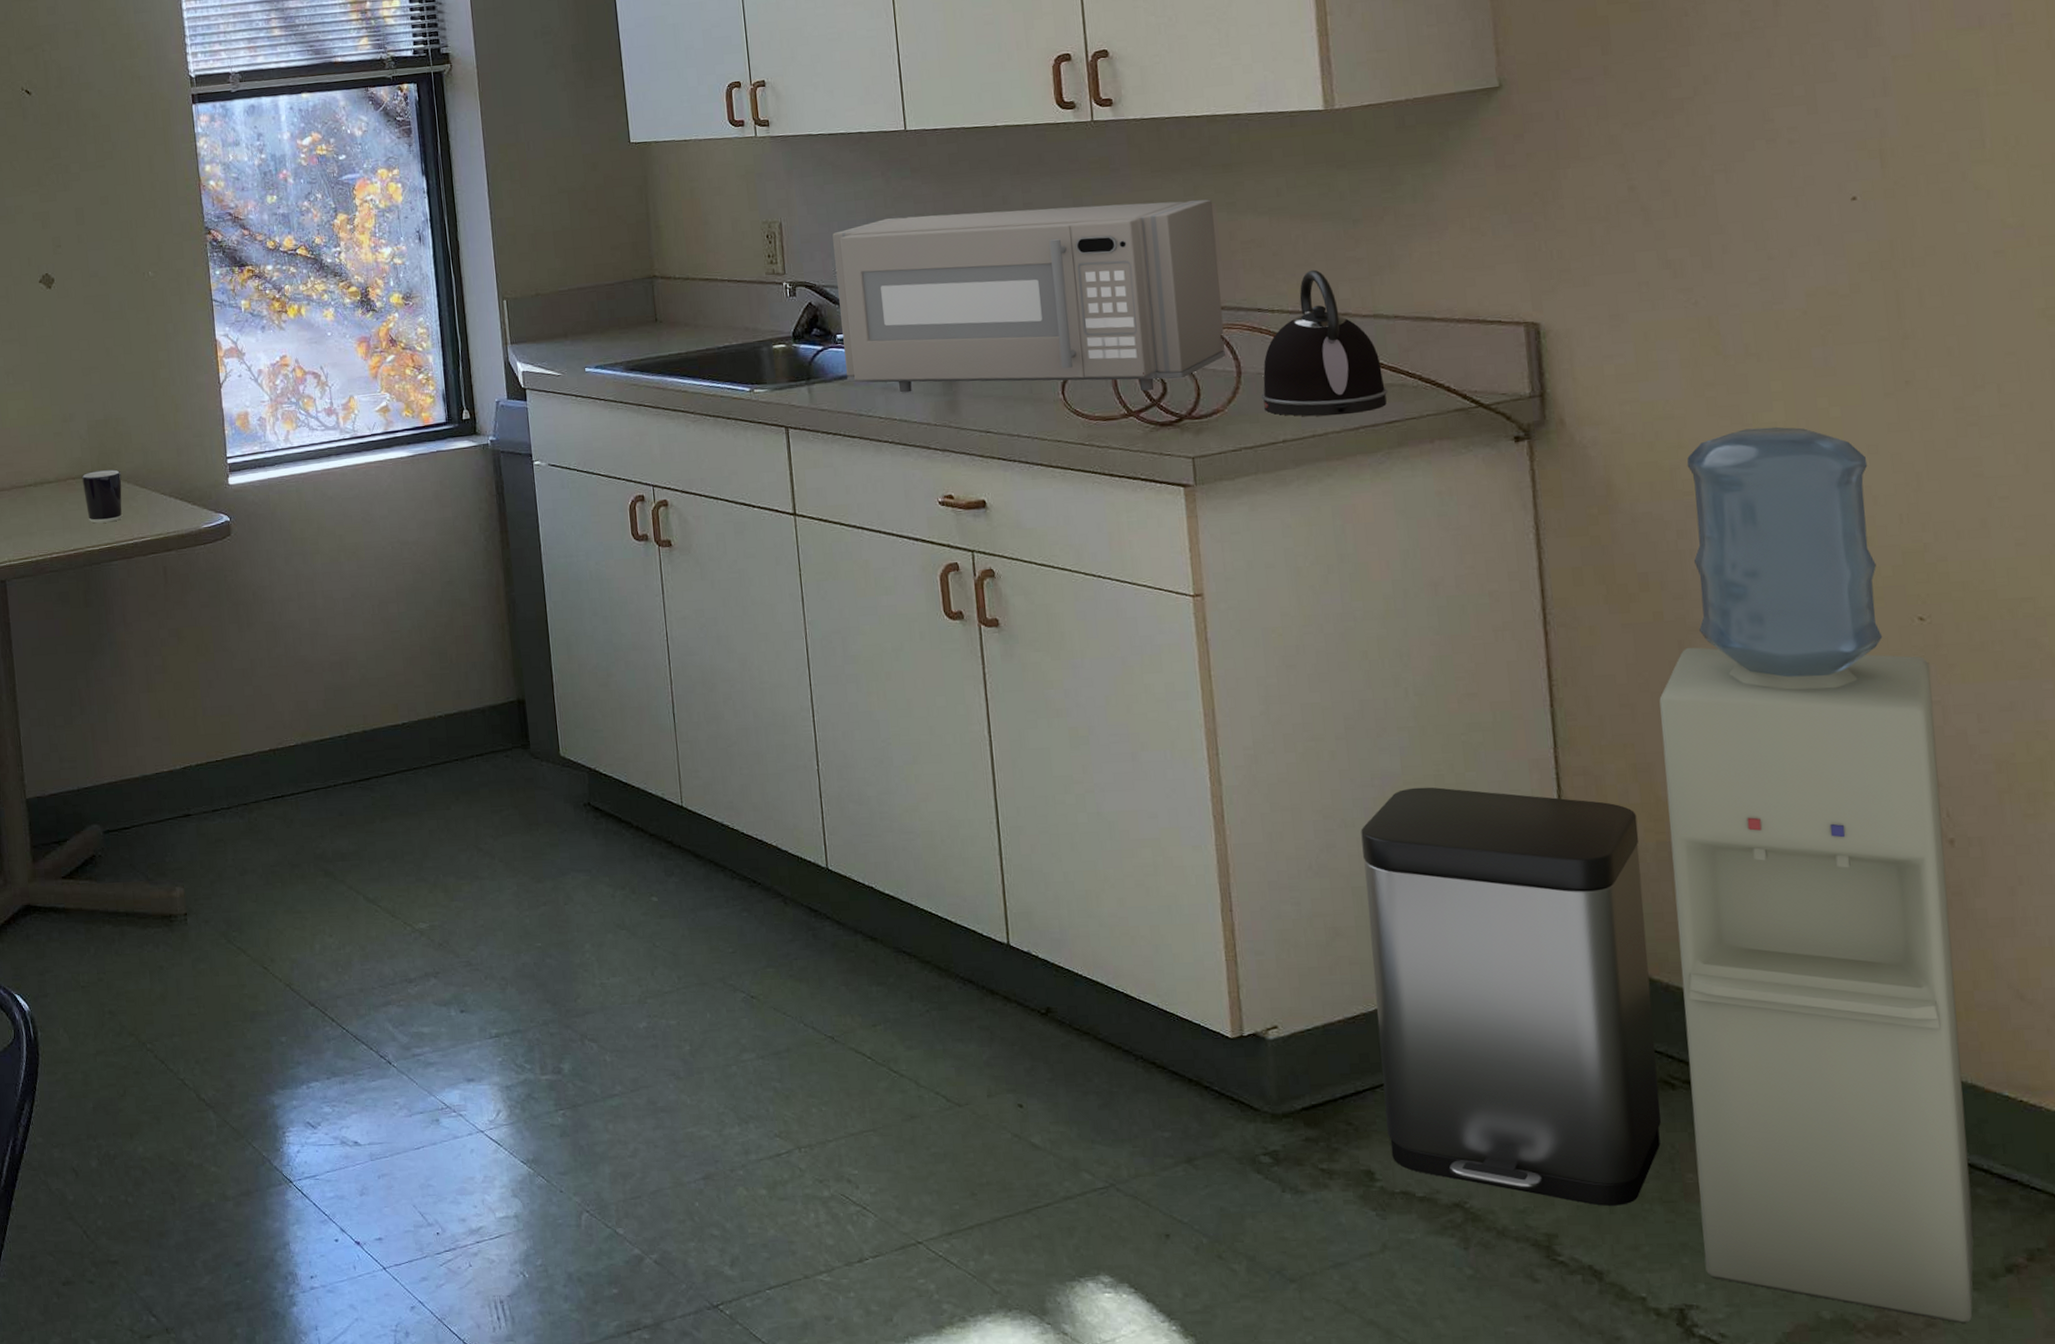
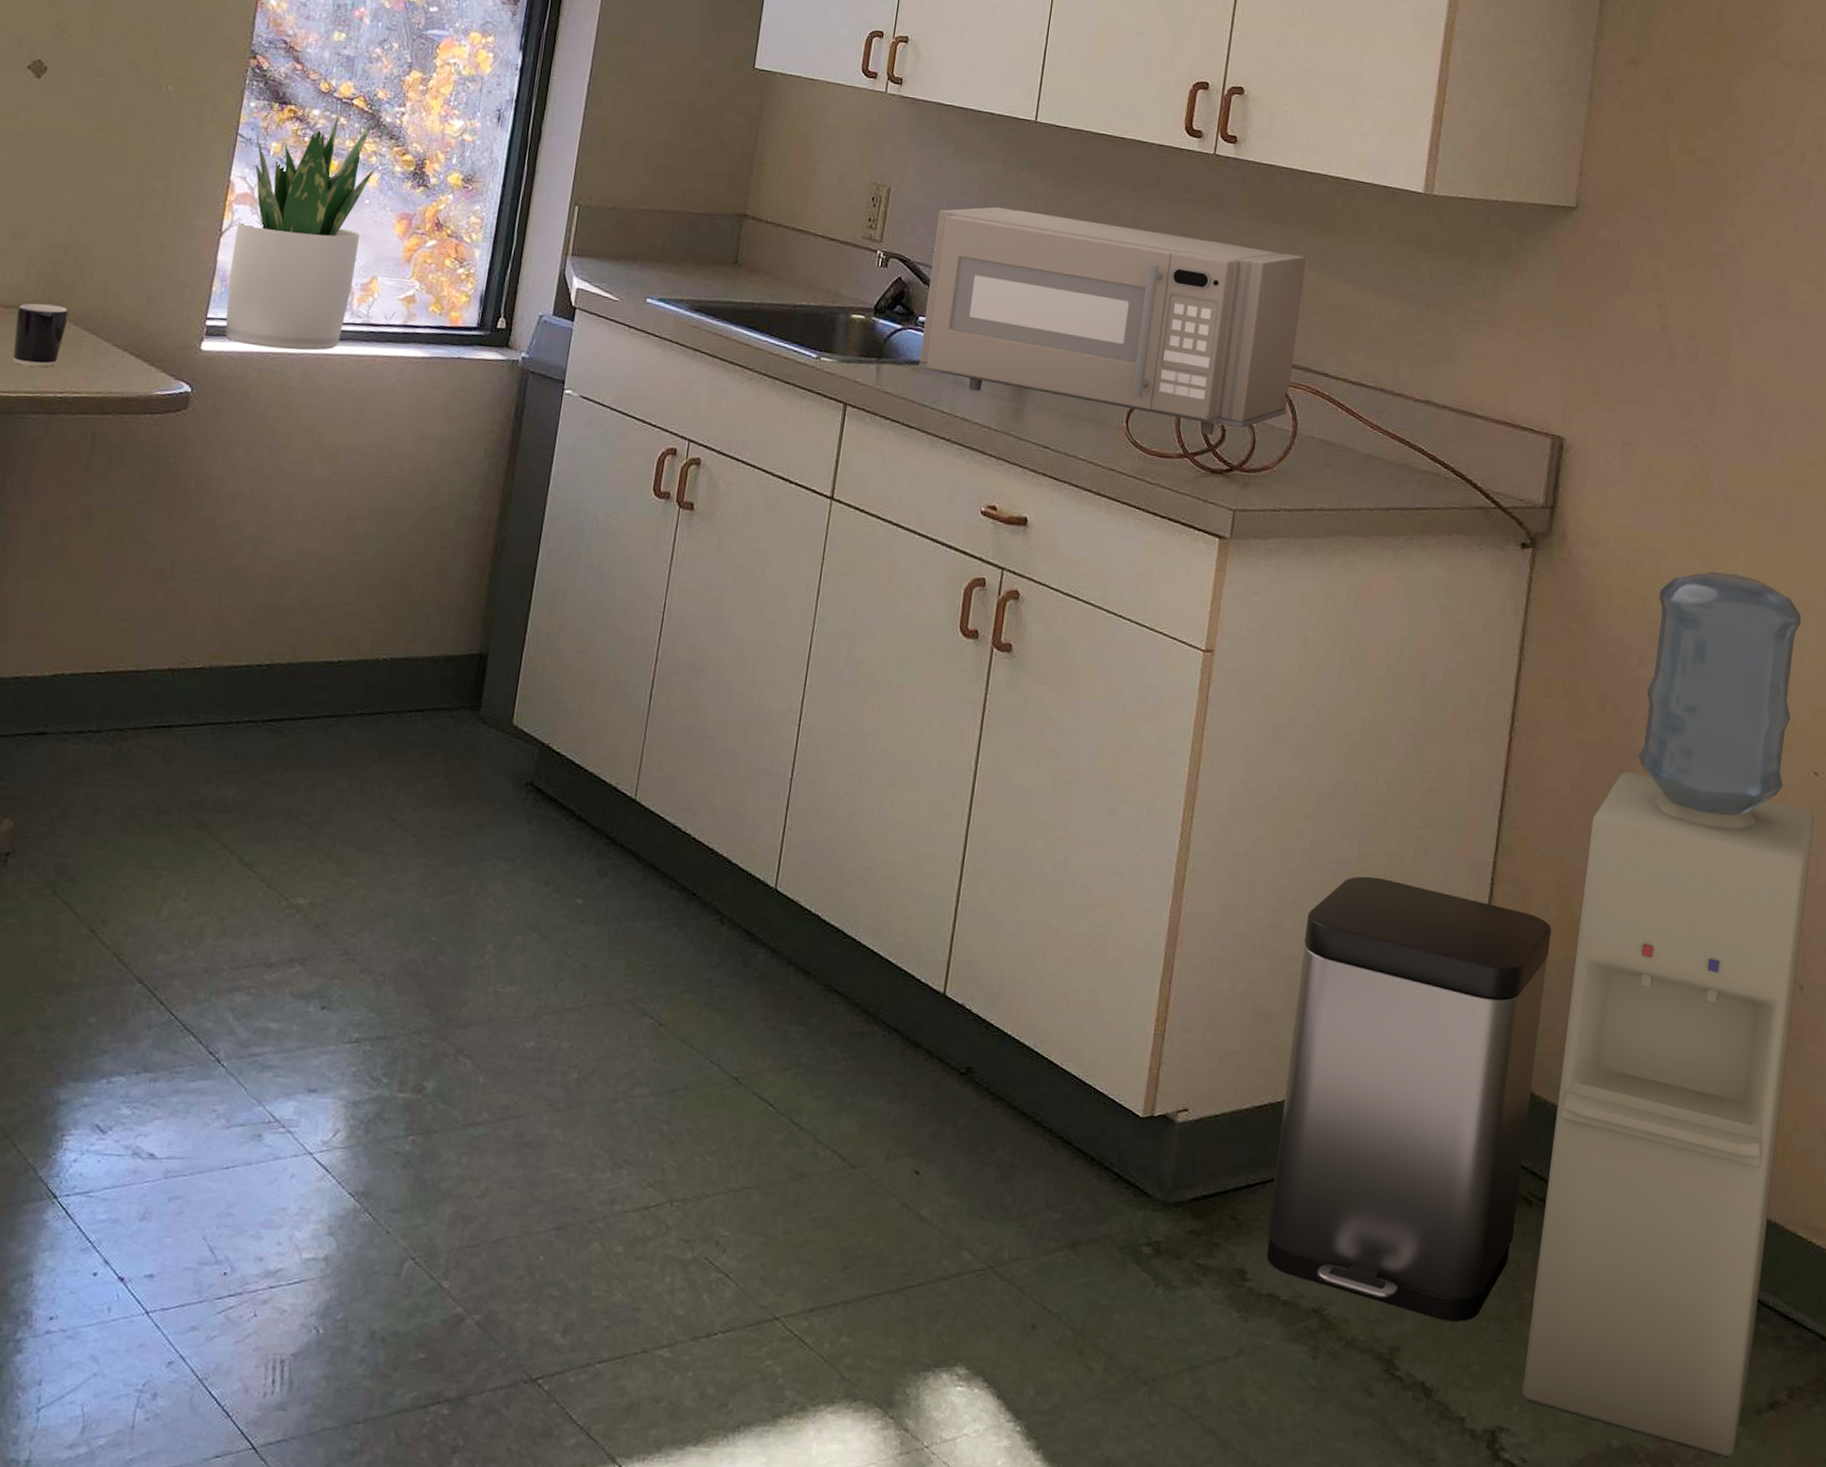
planter: none [228,263,337,474] -> present [224,113,375,351]
kettle: present [1261,269,1388,417] -> none [1309,345,1423,495]

